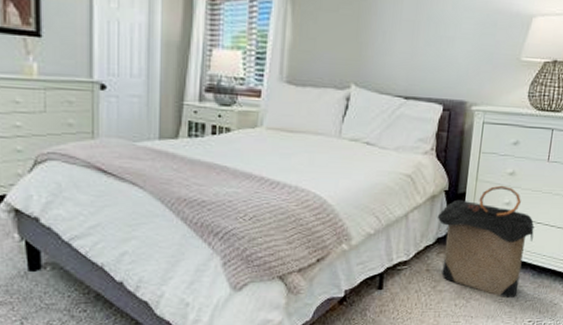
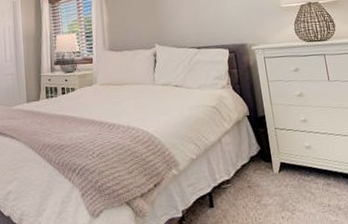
laundry hamper: present [437,185,535,297] -> none [245,105,338,207]

